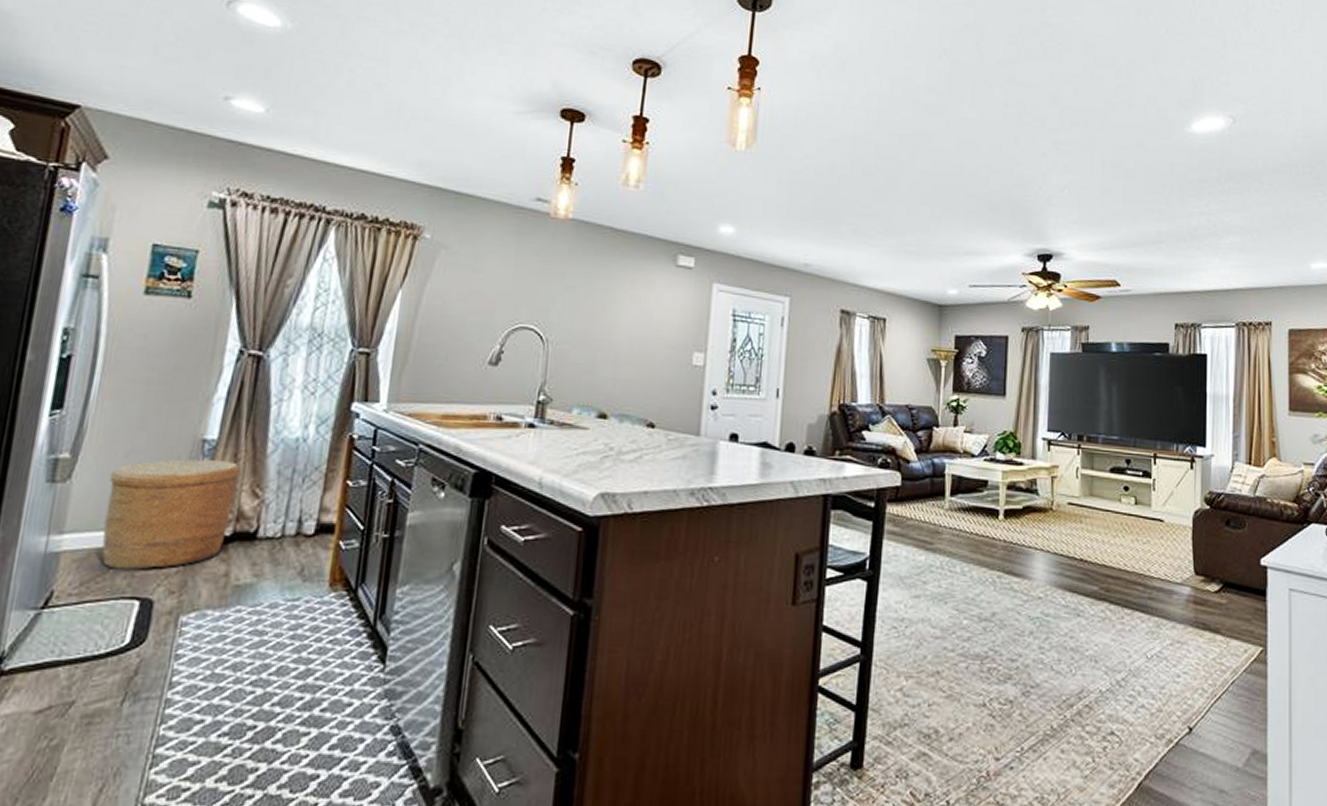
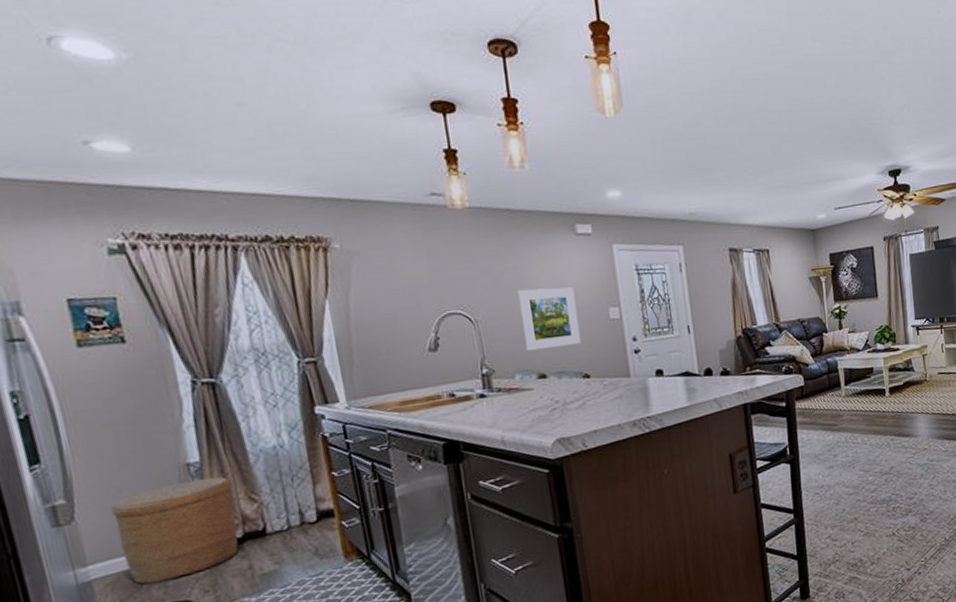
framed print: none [593,314,660,387] -> present [518,287,582,351]

